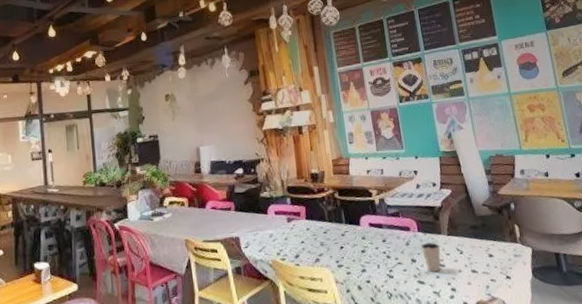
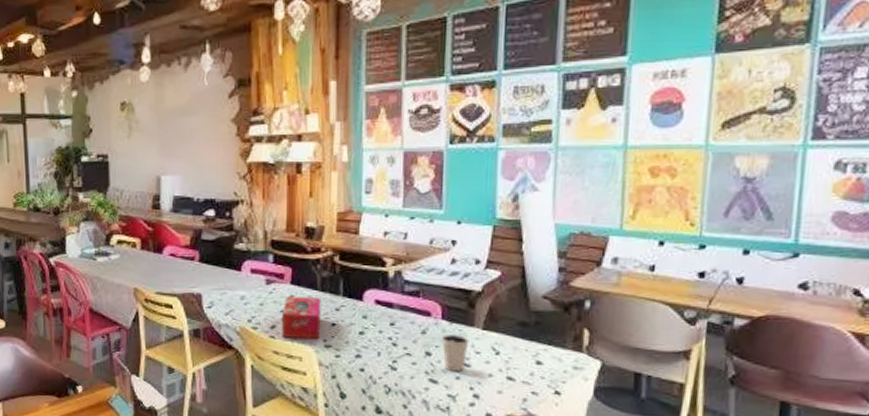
tissue box: none [302,227,333,264] -> present [282,297,321,340]

